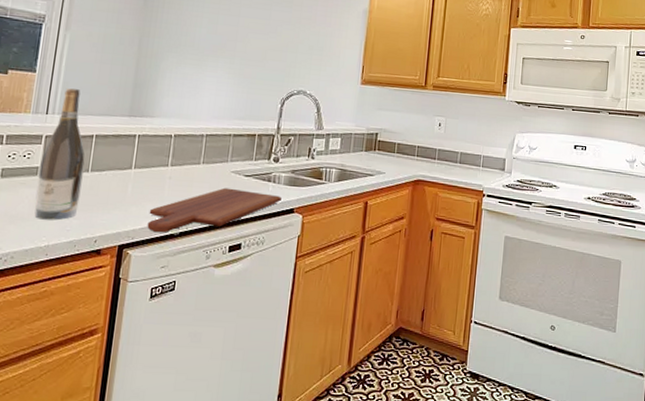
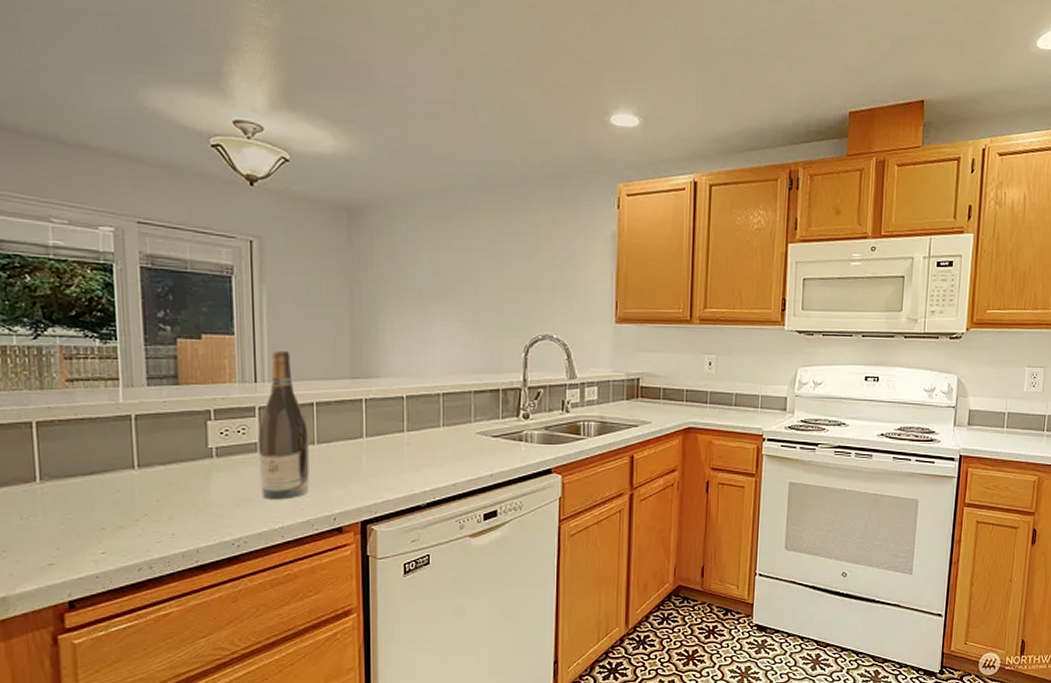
cutting board: present [147,187,282,233] -> none [389,451,536,505]

